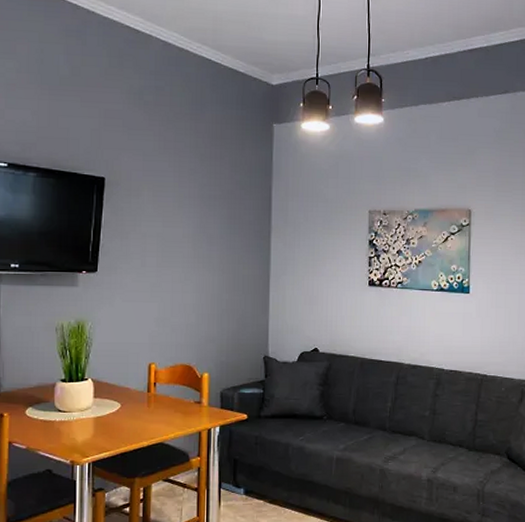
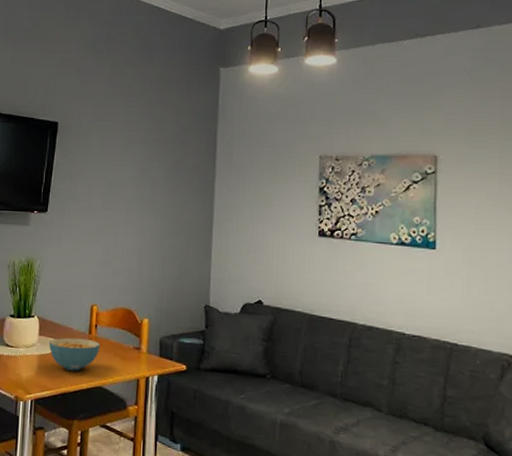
cereal bowl: none [106,398,160,430] -> present [49,337,100,371]

